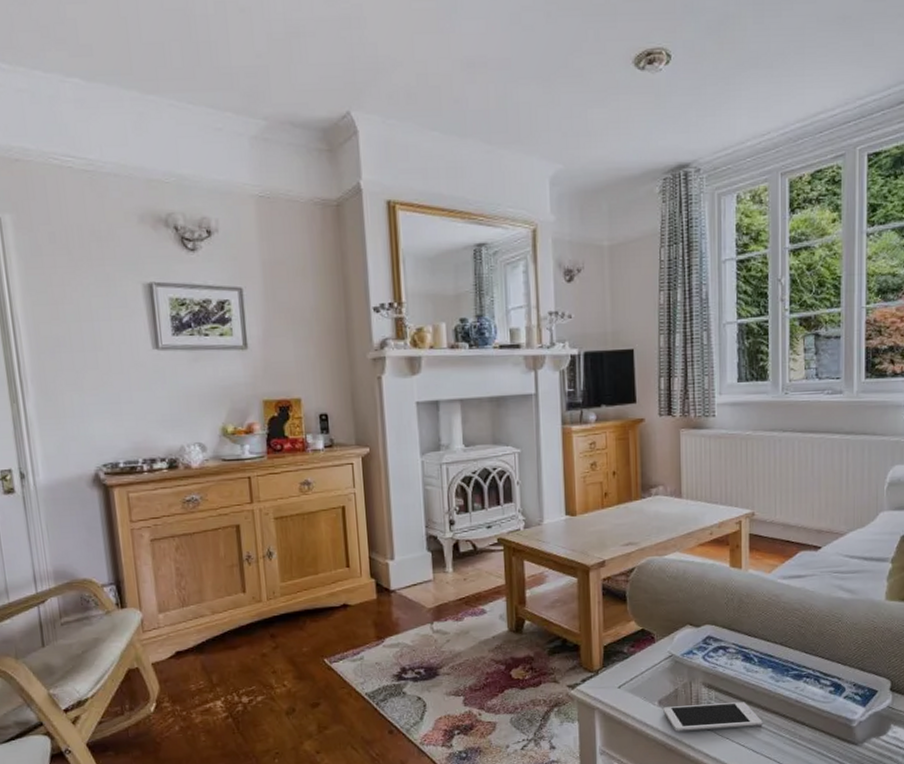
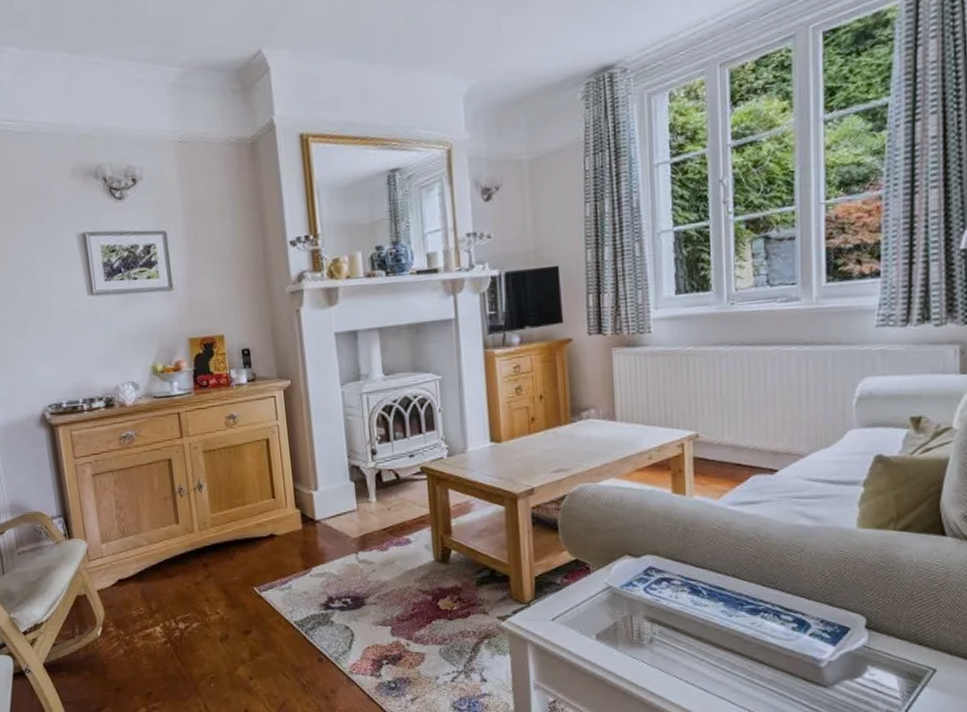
cell phone: present [663,702,763,732] -> none [602,637,714,667]

